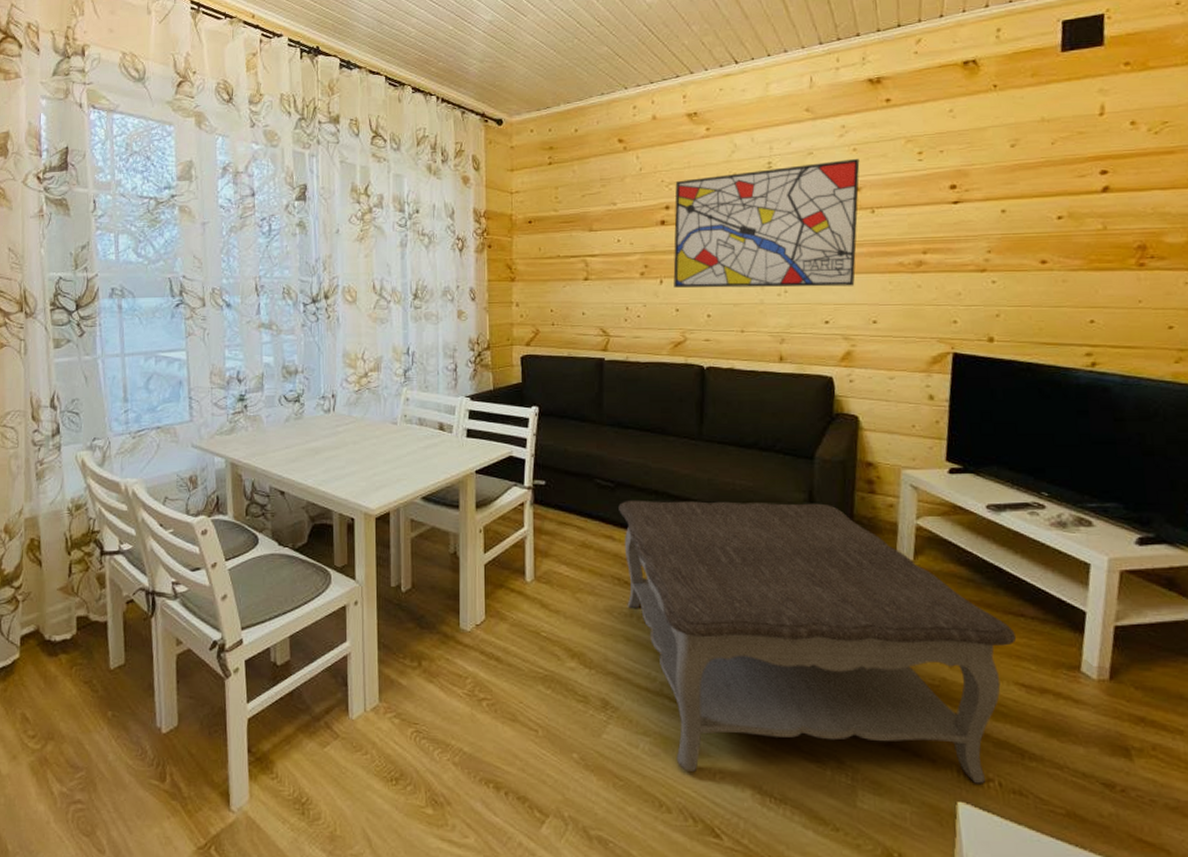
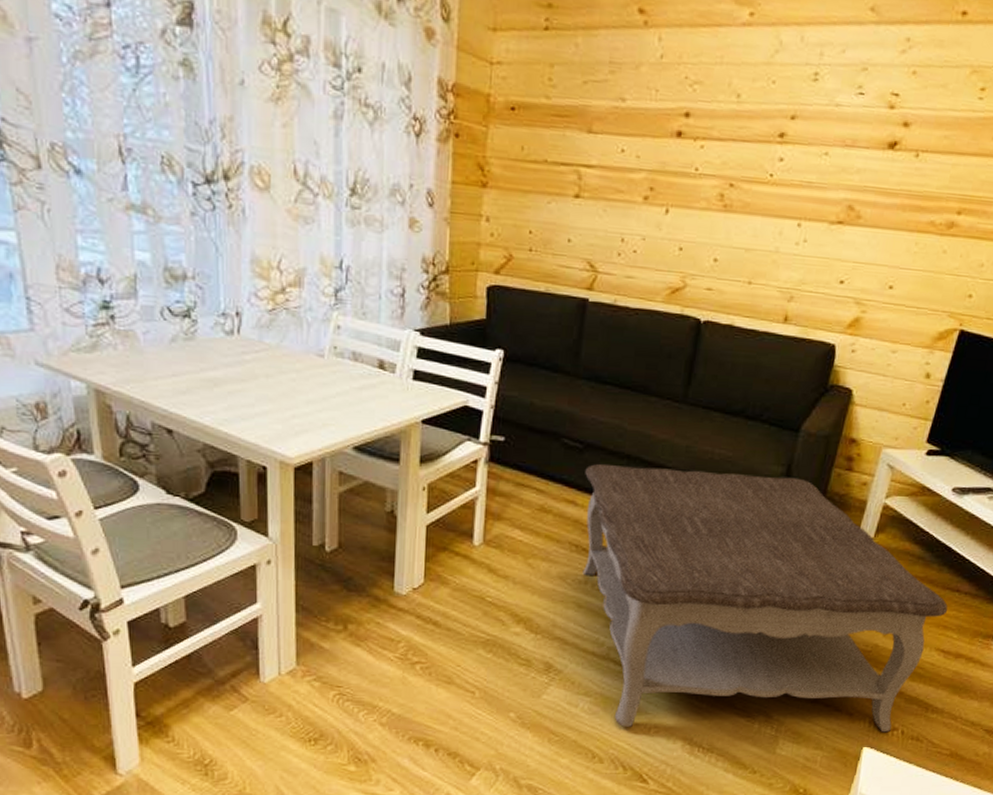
wall art: present [673,158,860,288] -> none [681,79,917,243]

